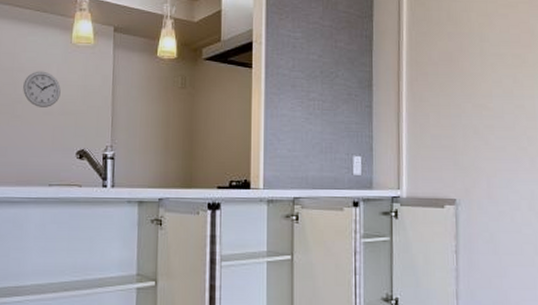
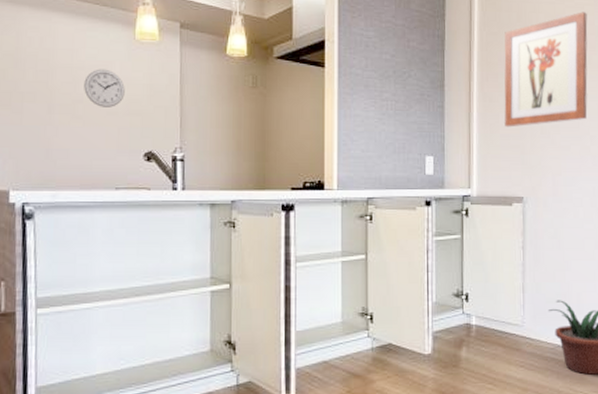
wall art: none [434,10,524,128] -> present [504,12,588,128]

